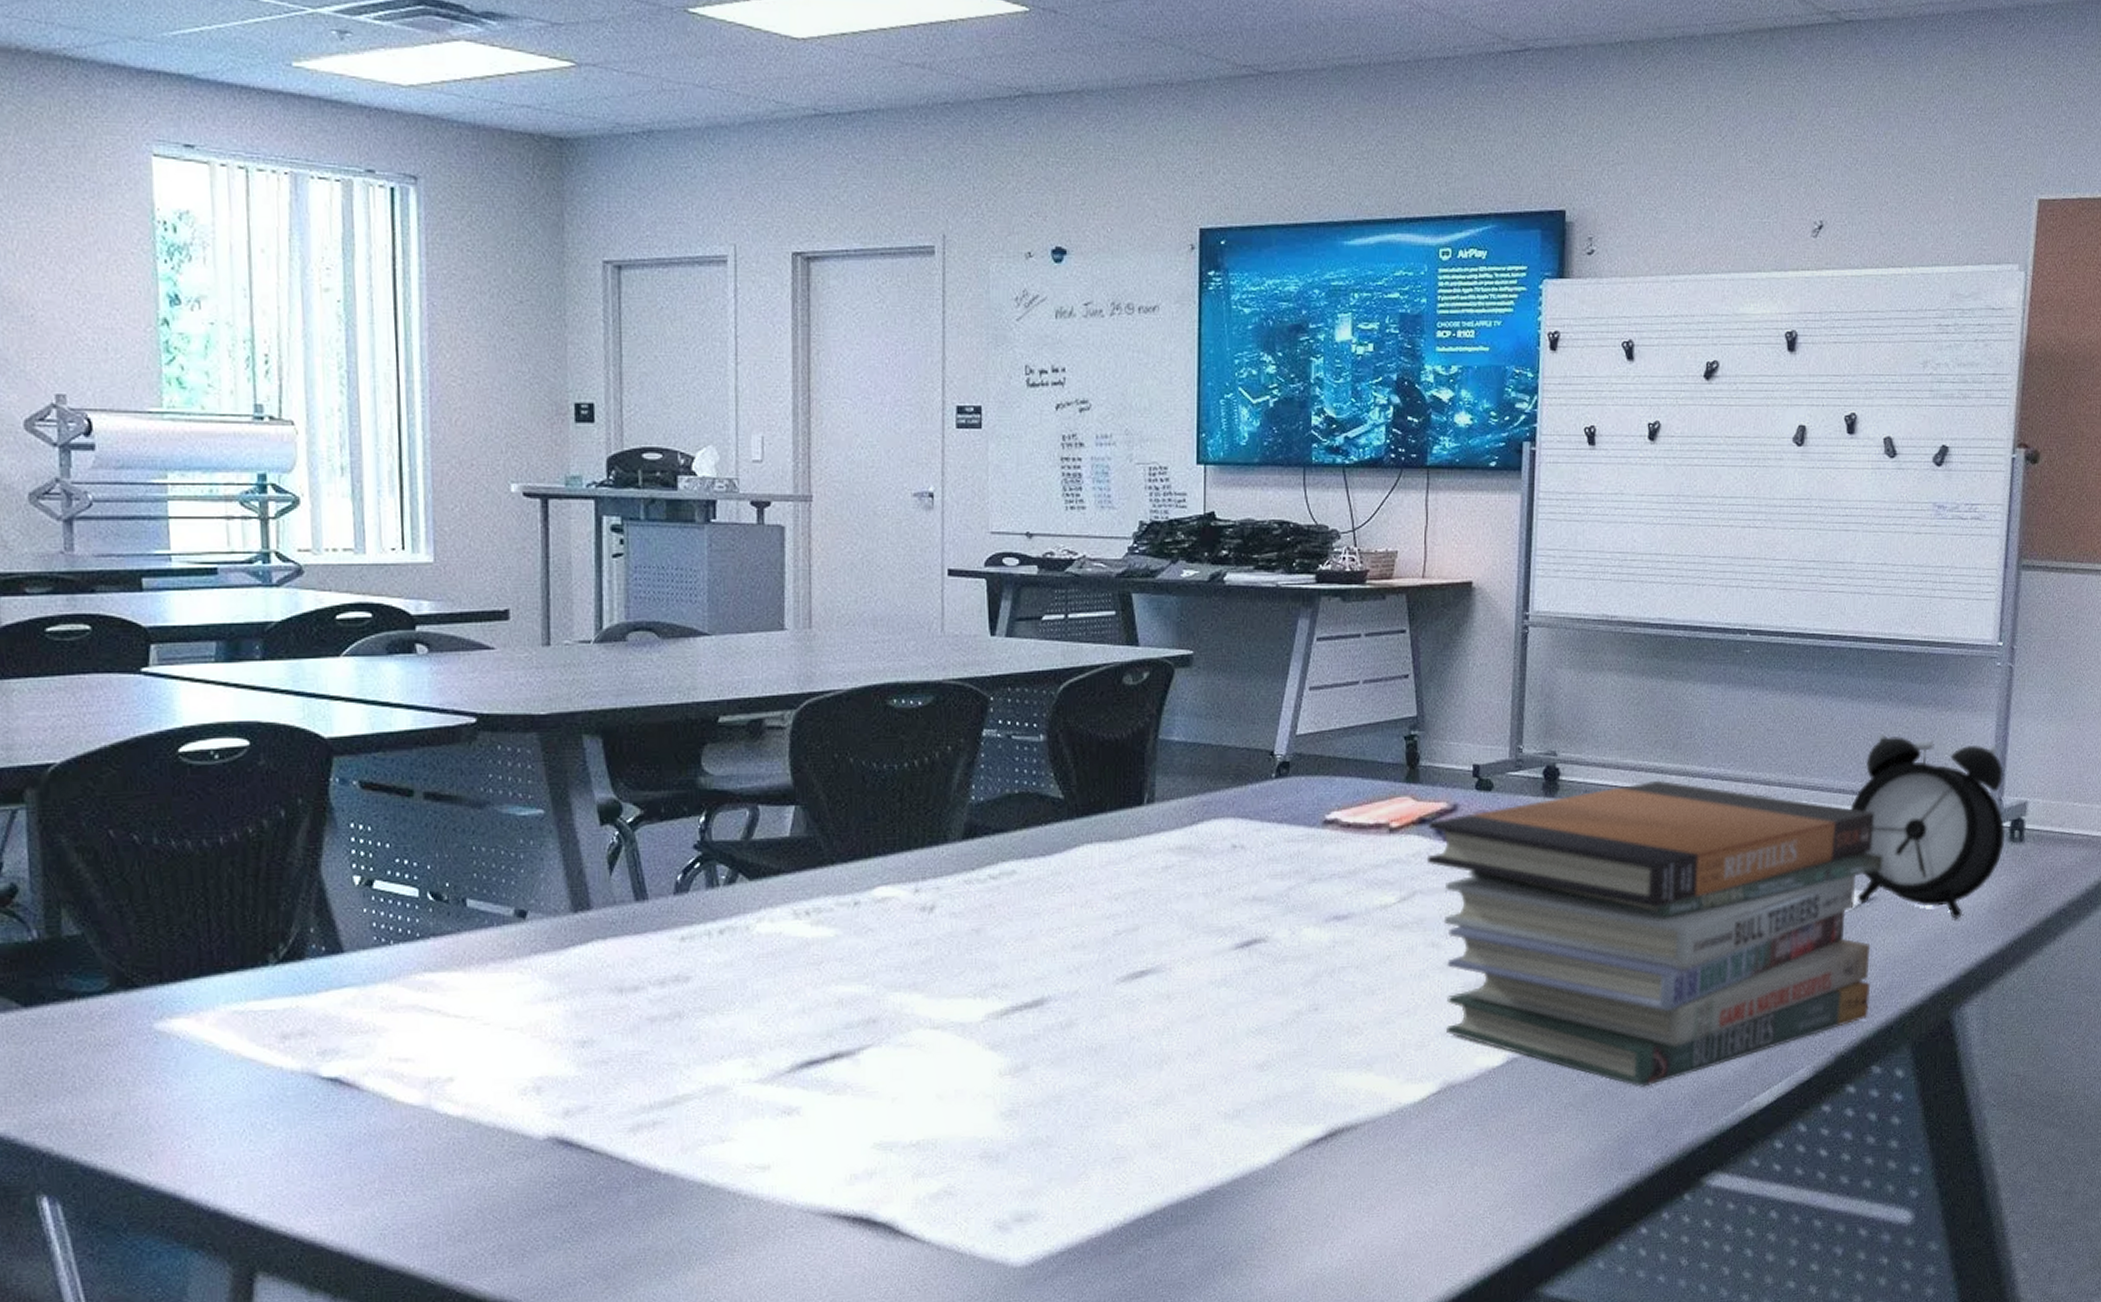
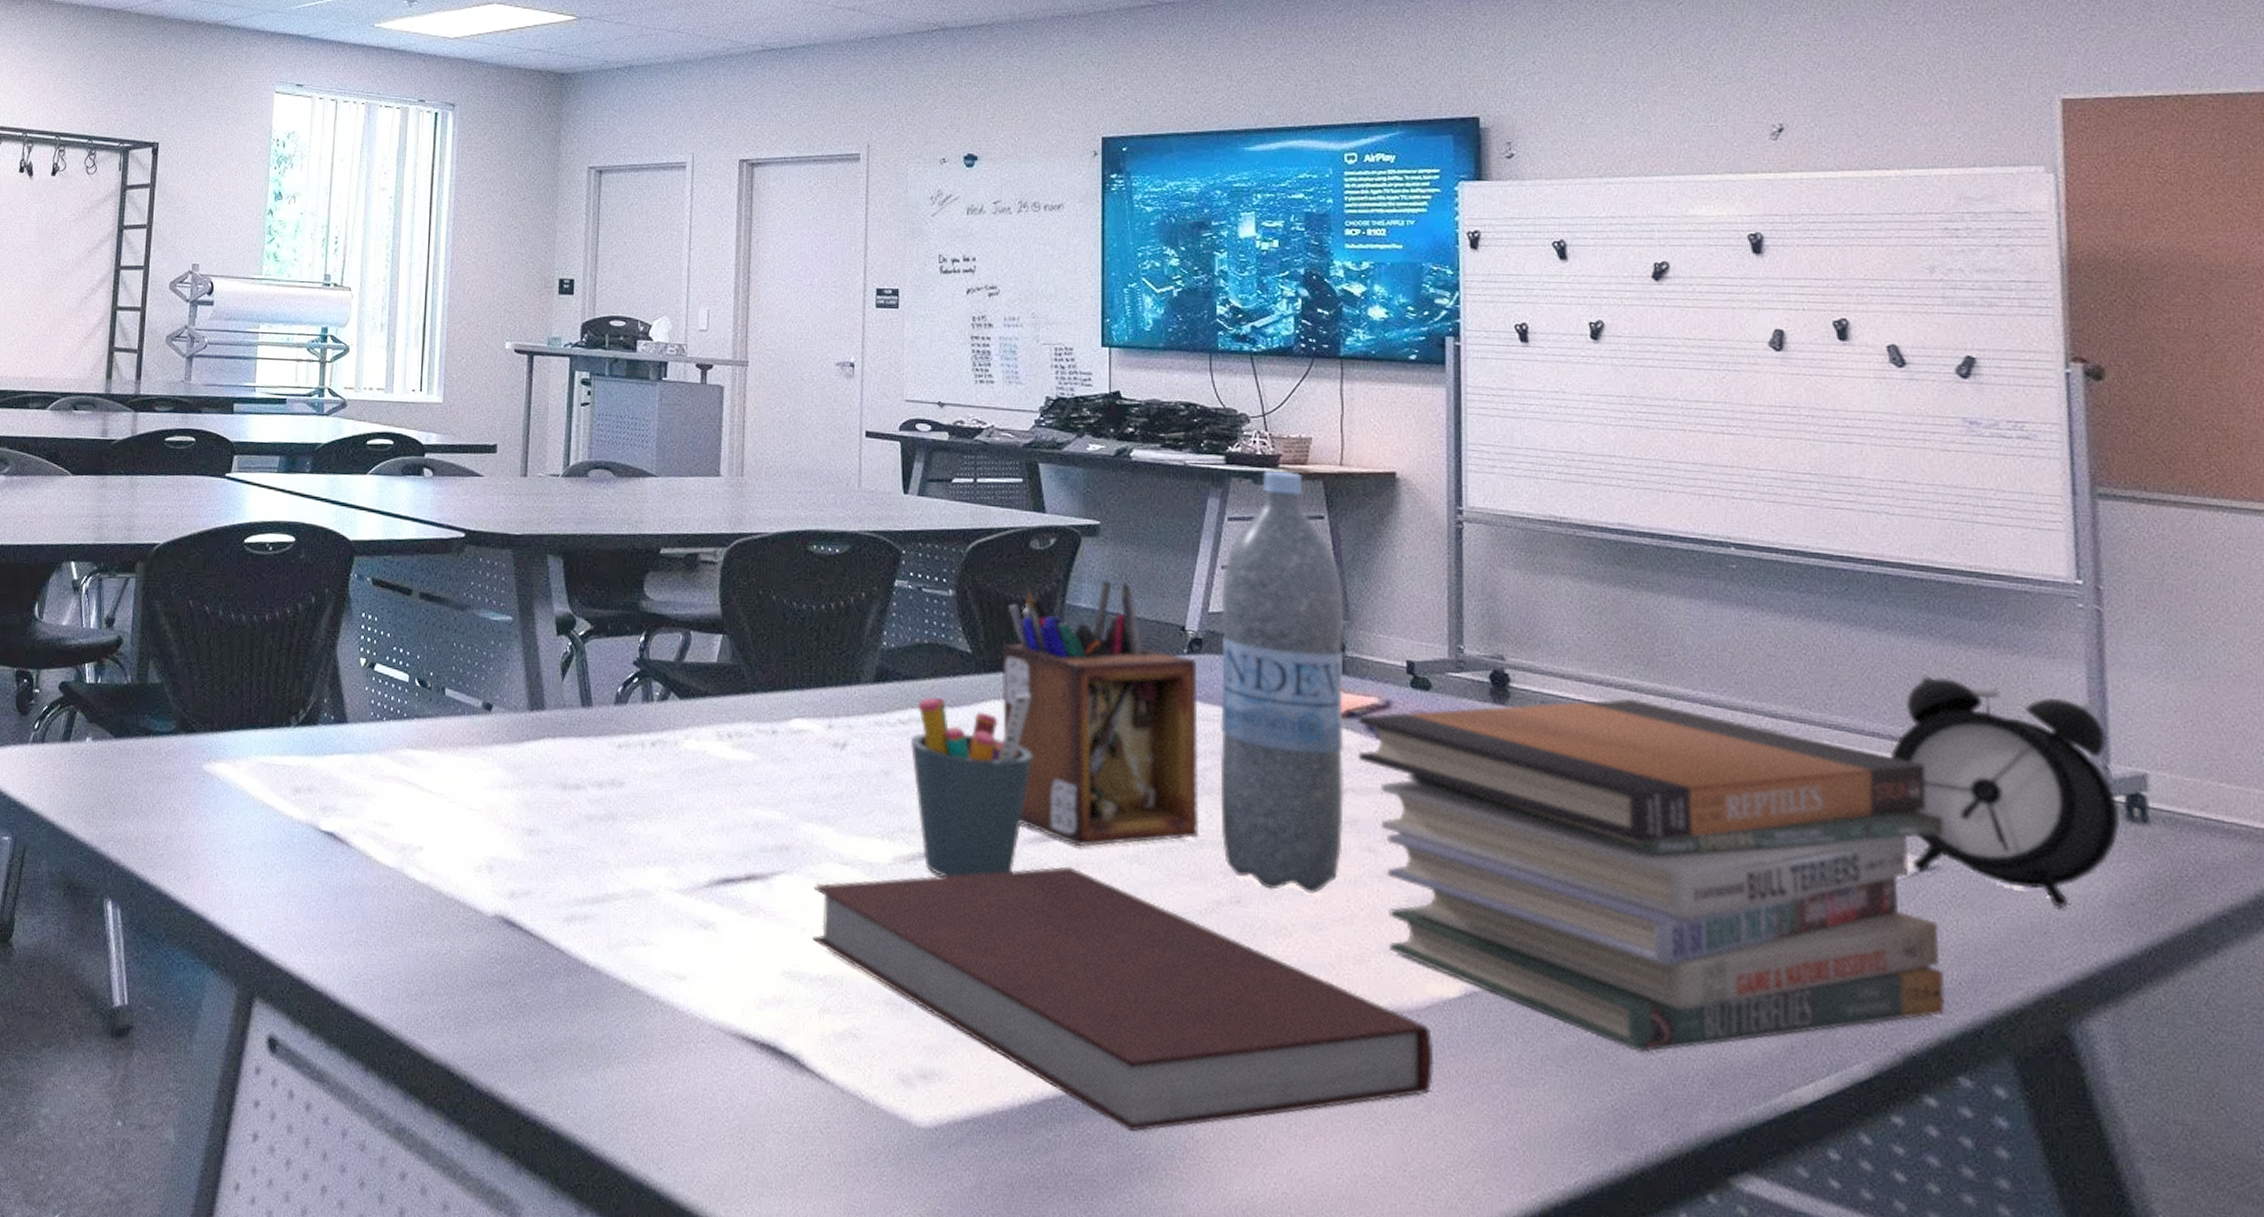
notebook: none [903,999,1479,1234] -> present [813,866,1435,1132]
pen holder: none [1002,833,1125,1026] -> present [911,693,1032,877]
desk organizer: none [1094,710,1284,978] -> present [1001,579,1200,846]
water bottle: none [1302,586,1421,994] -> present [1220,471,1345,894]

